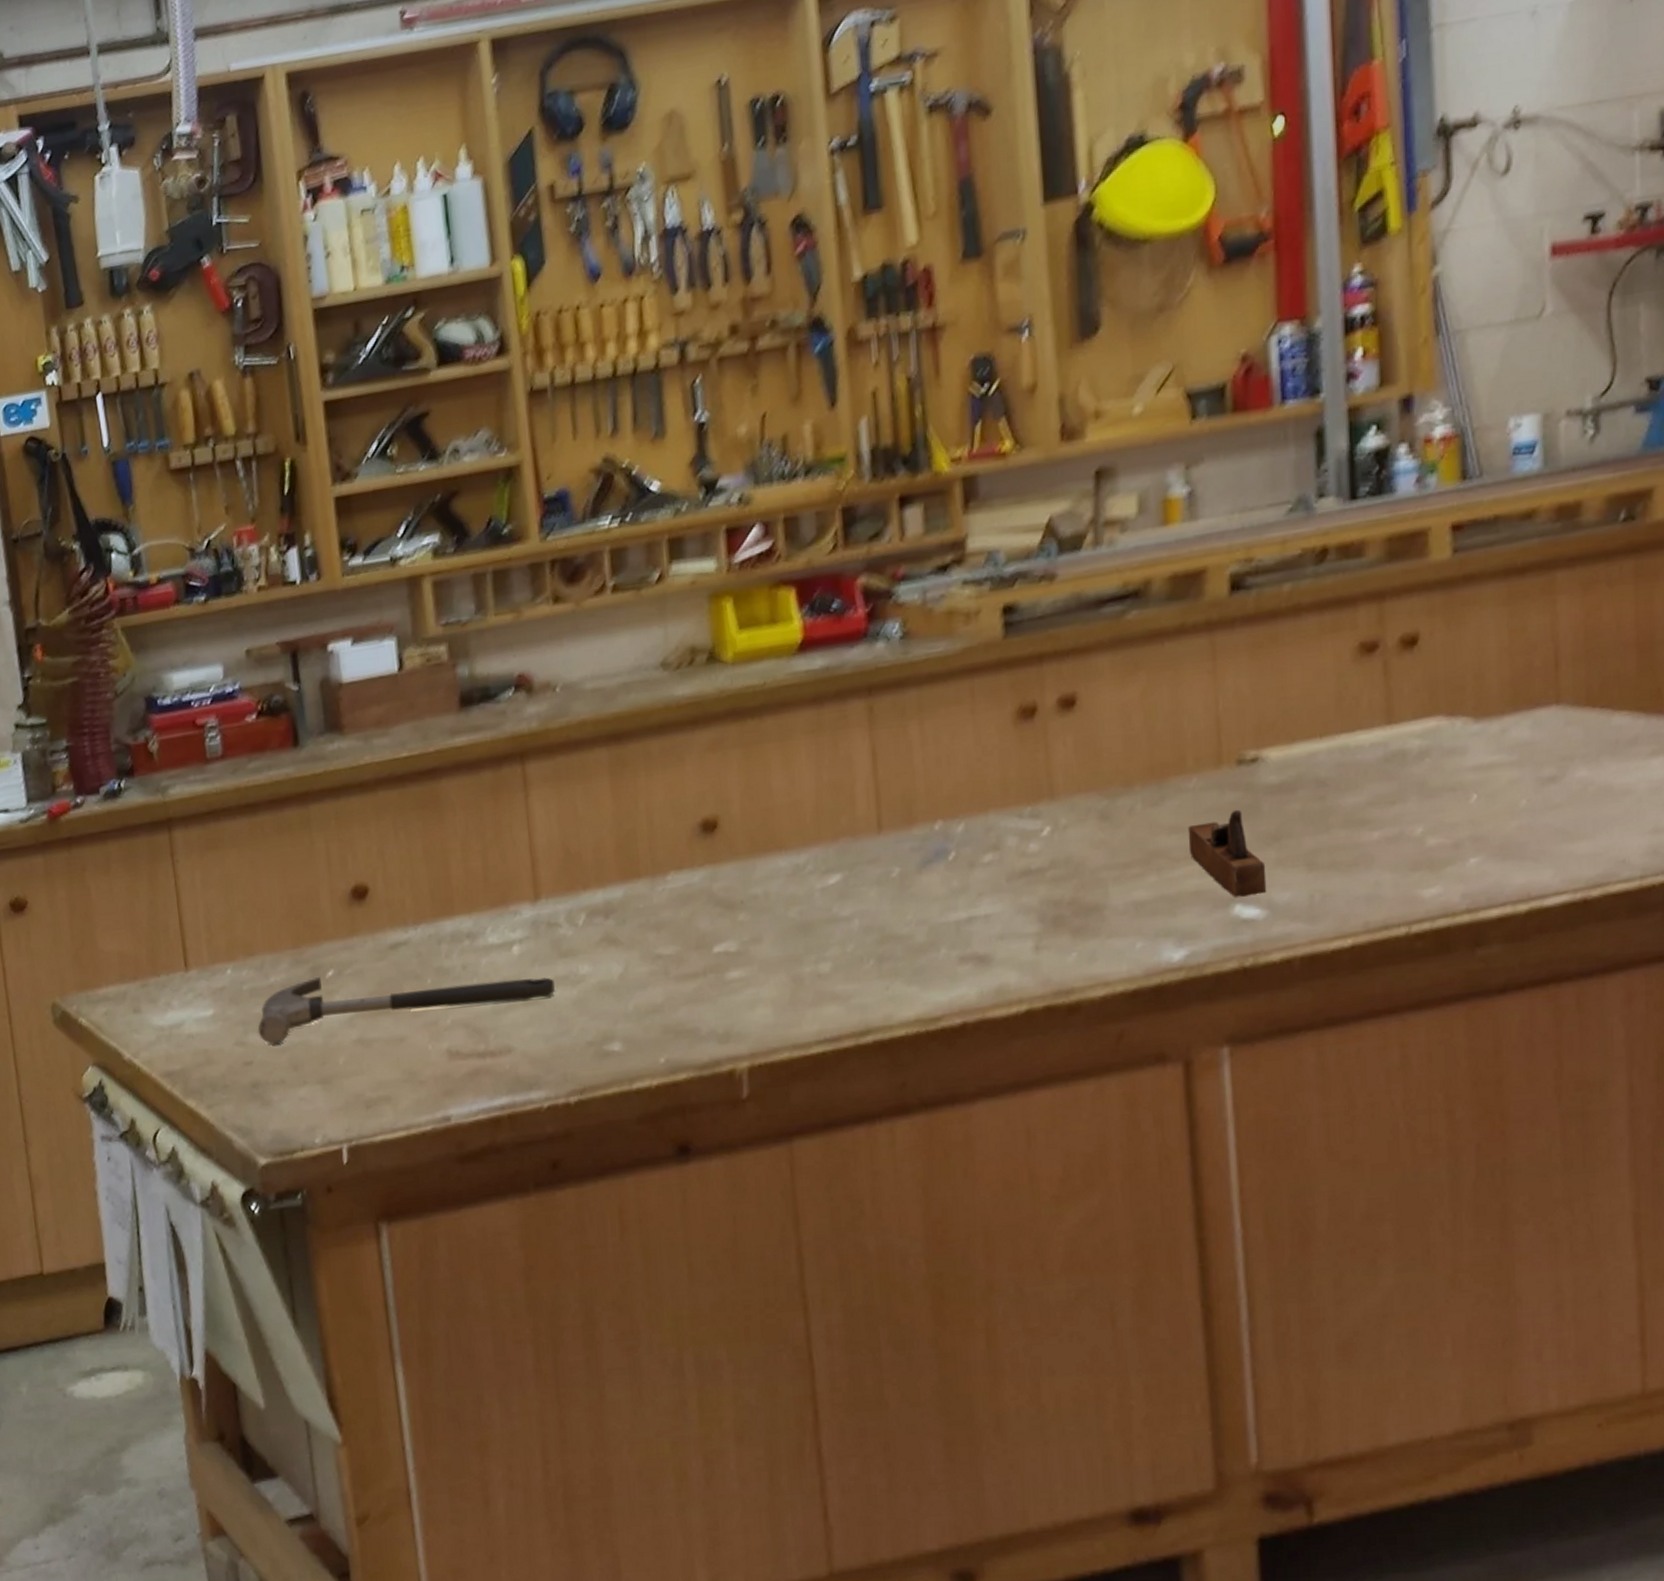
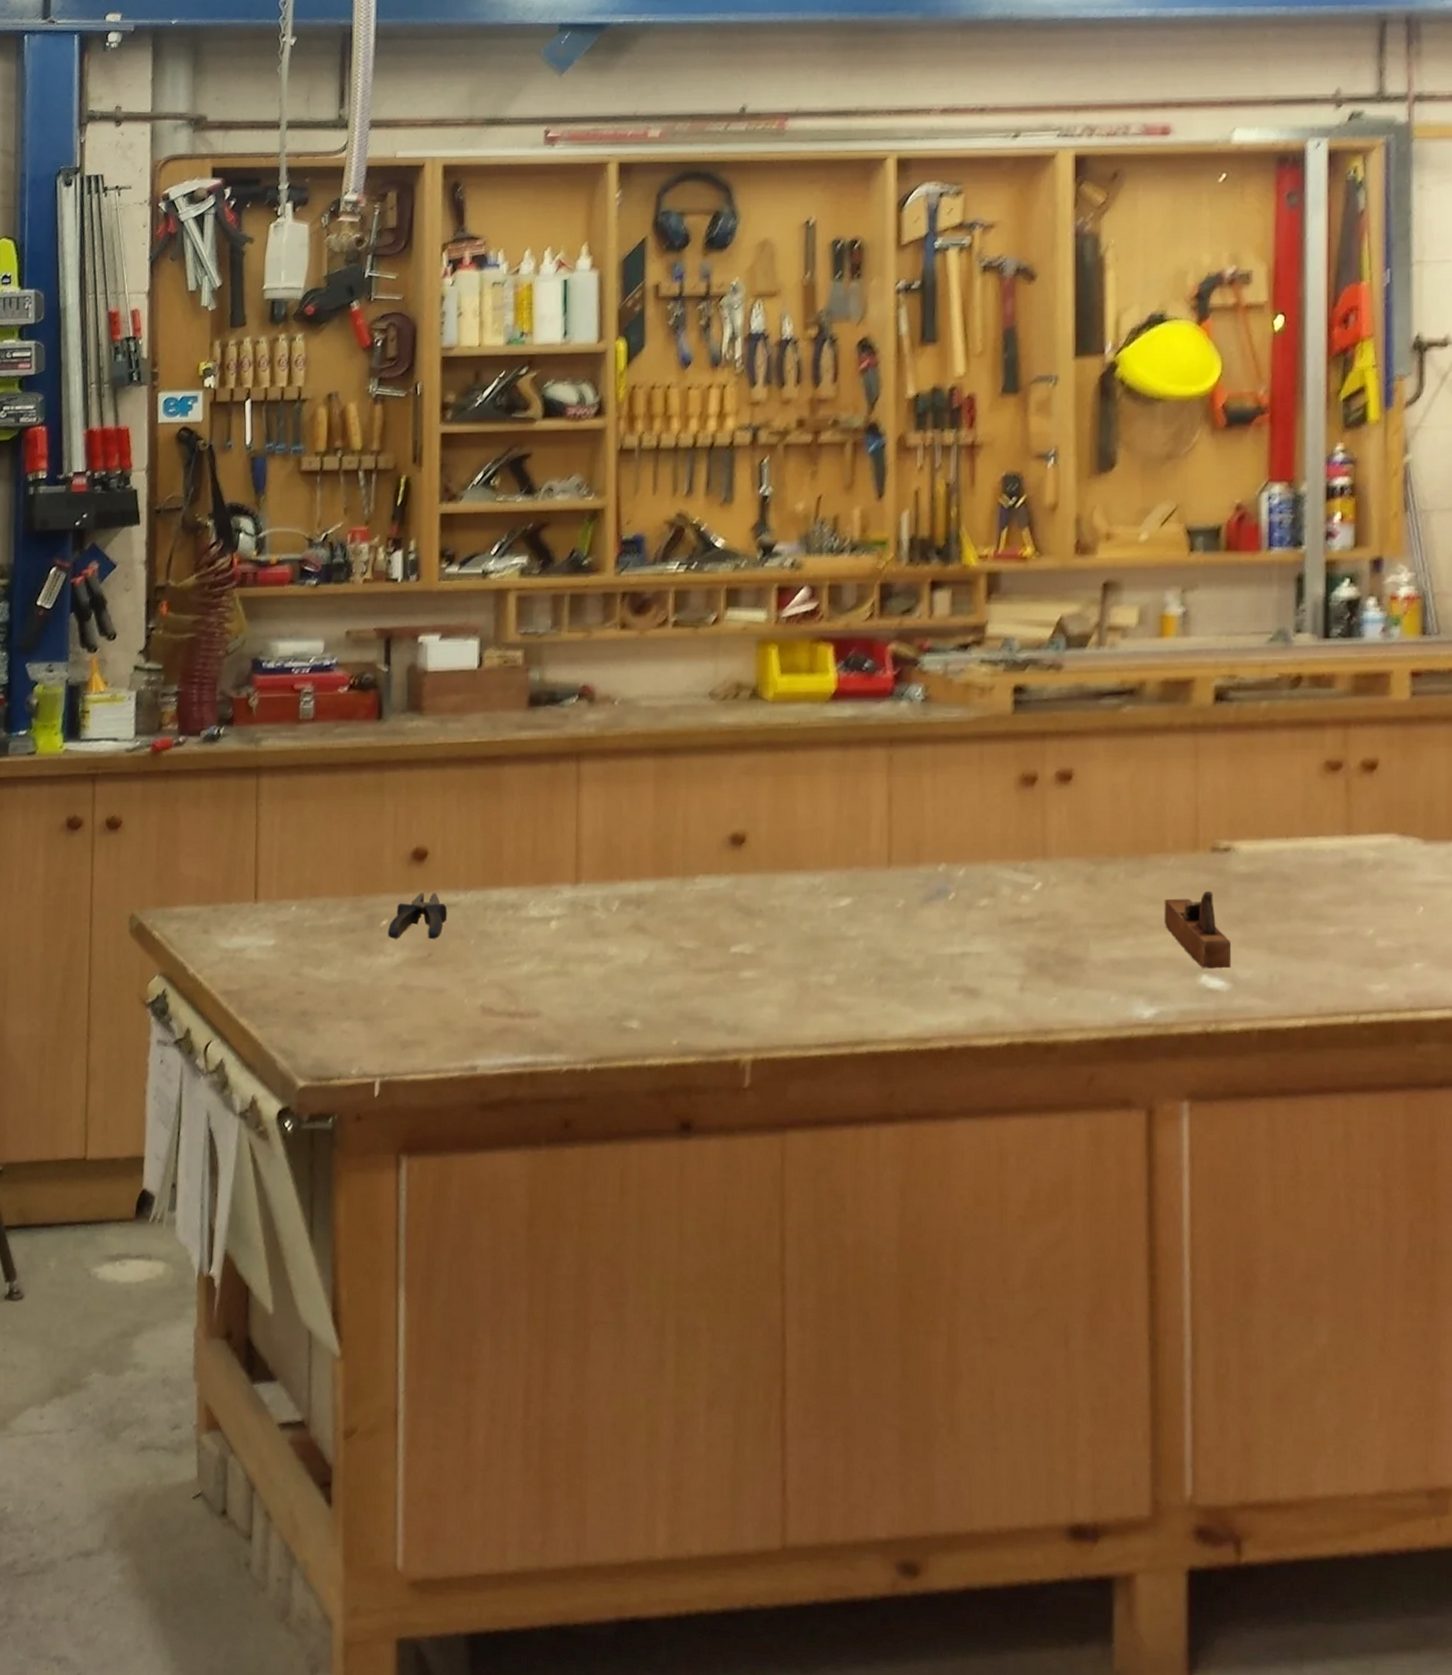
claw hammer: present [258,977,555,1045] -> none [313,924,585,980]
pliers: none [334,932,399,990] -> present [387,892,448,939]

